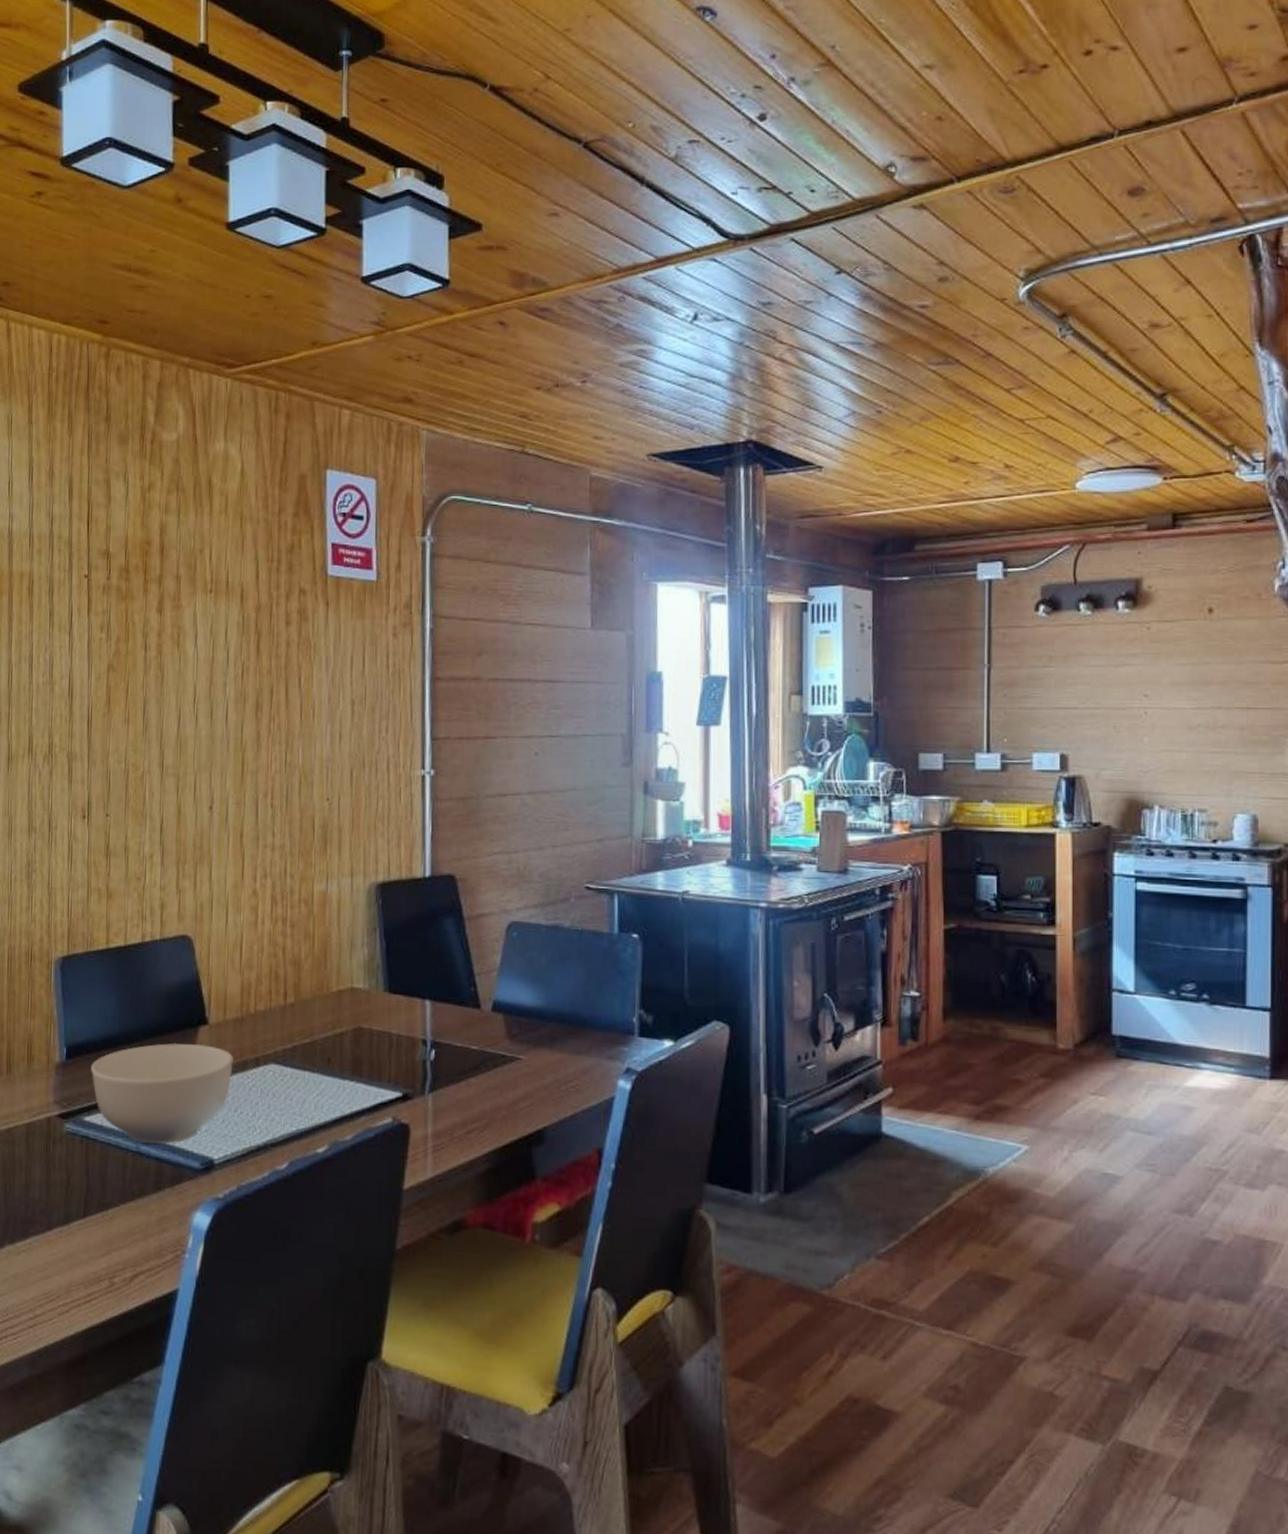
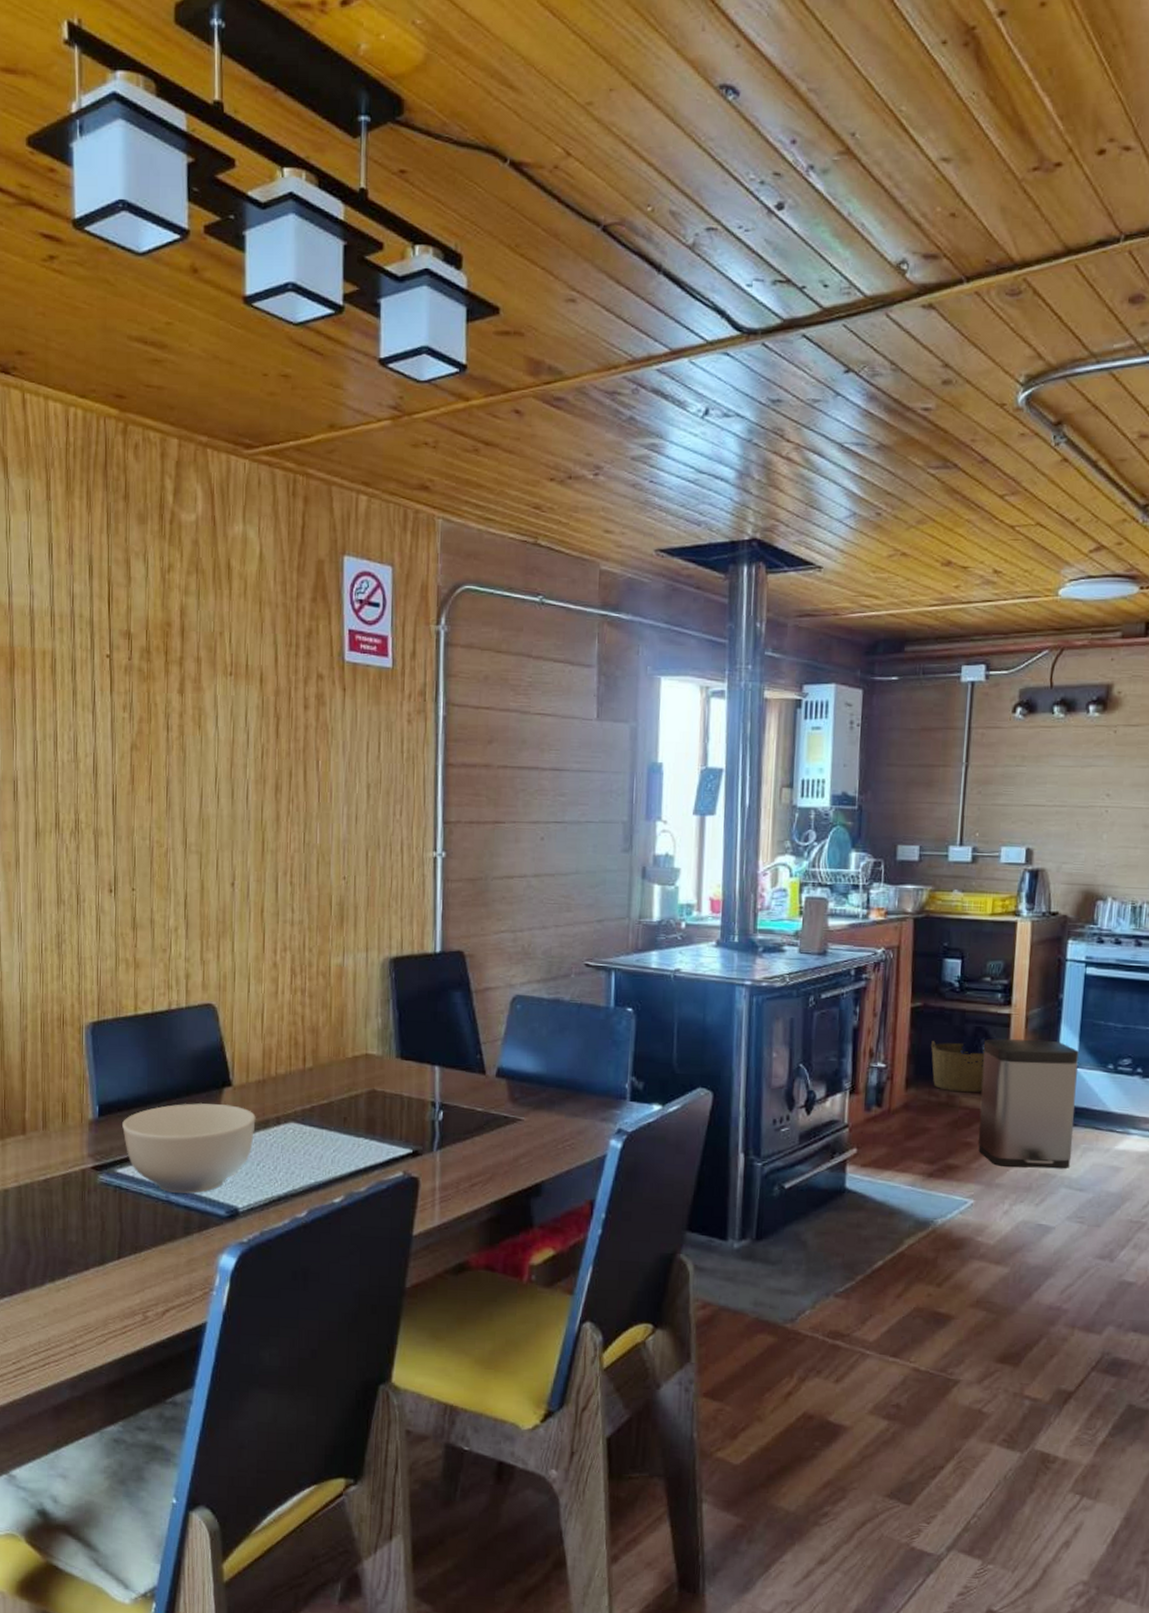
basket: none [968,966,1030,1024] -> present [930,1041,986,1093]
pedal bin: none [1028,963,1136,1109] -> present [977,1038,1079,1169]

